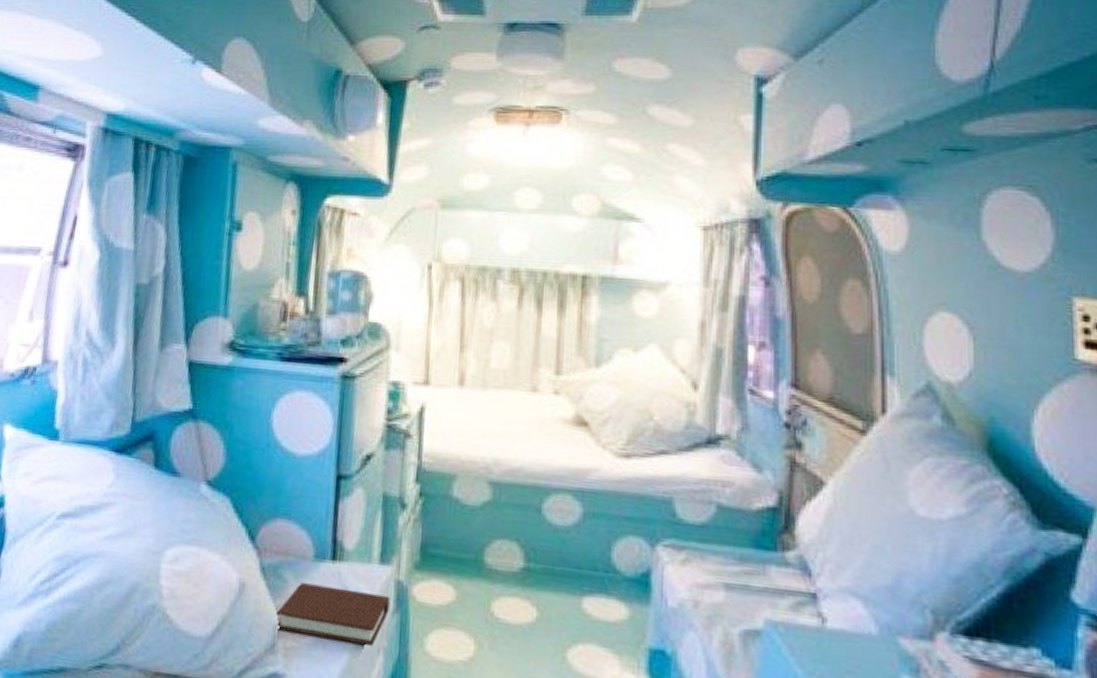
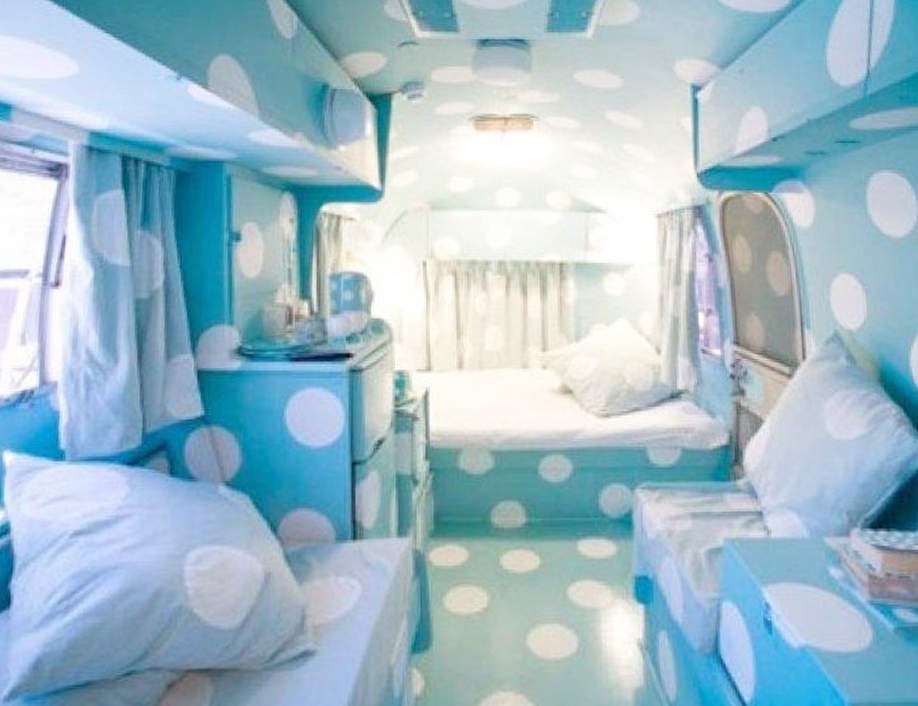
book: present [276,582,390,647] -> none [303,564,409,613]

